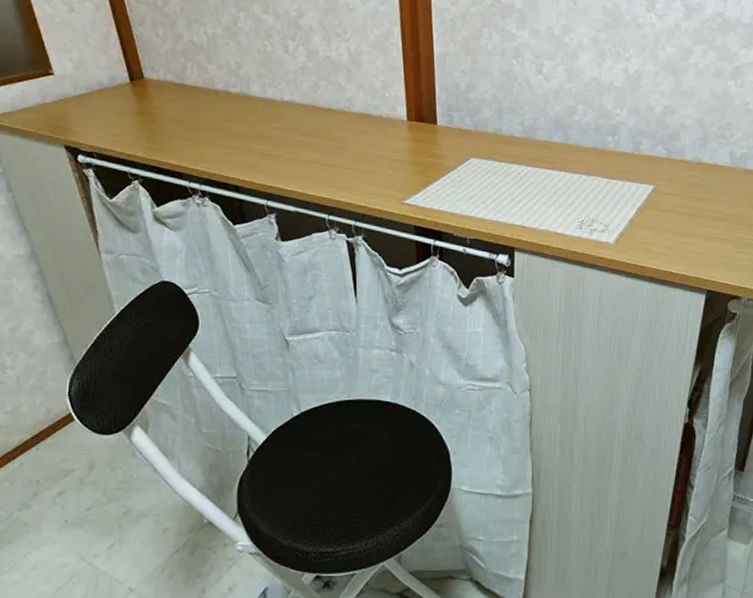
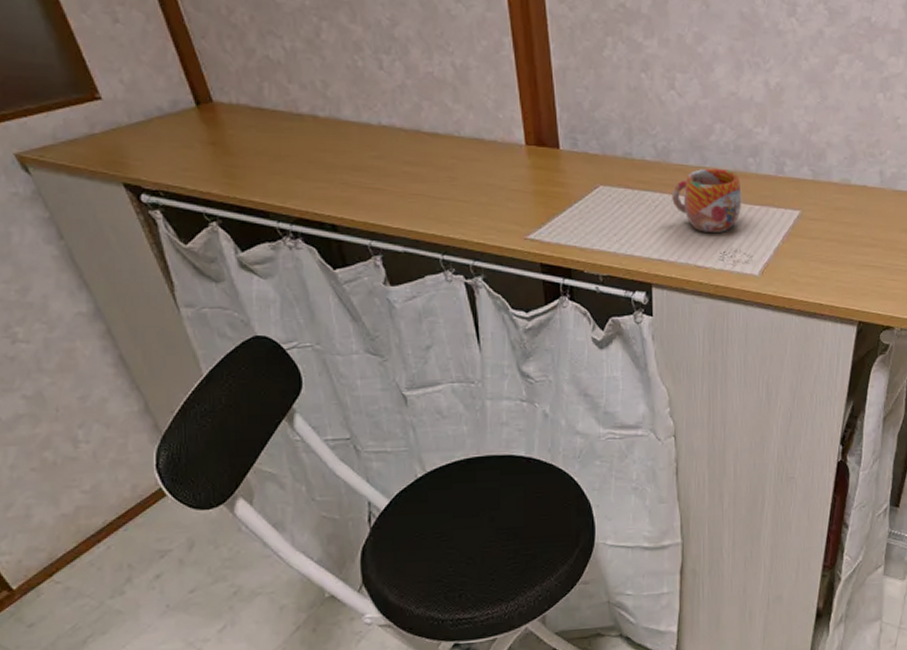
mug: none [536,144,600,204] -> present [672,168,742,234]

